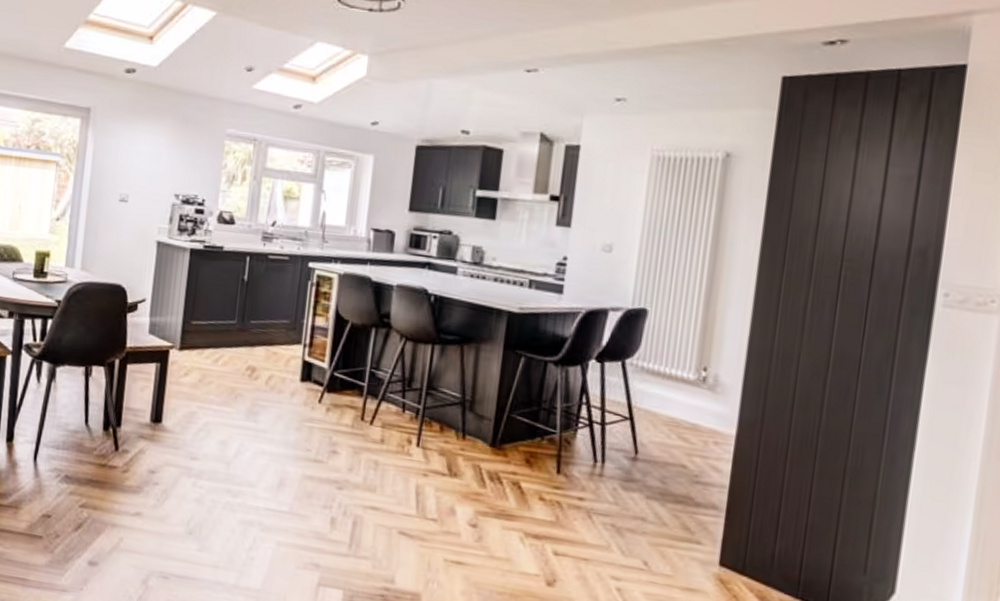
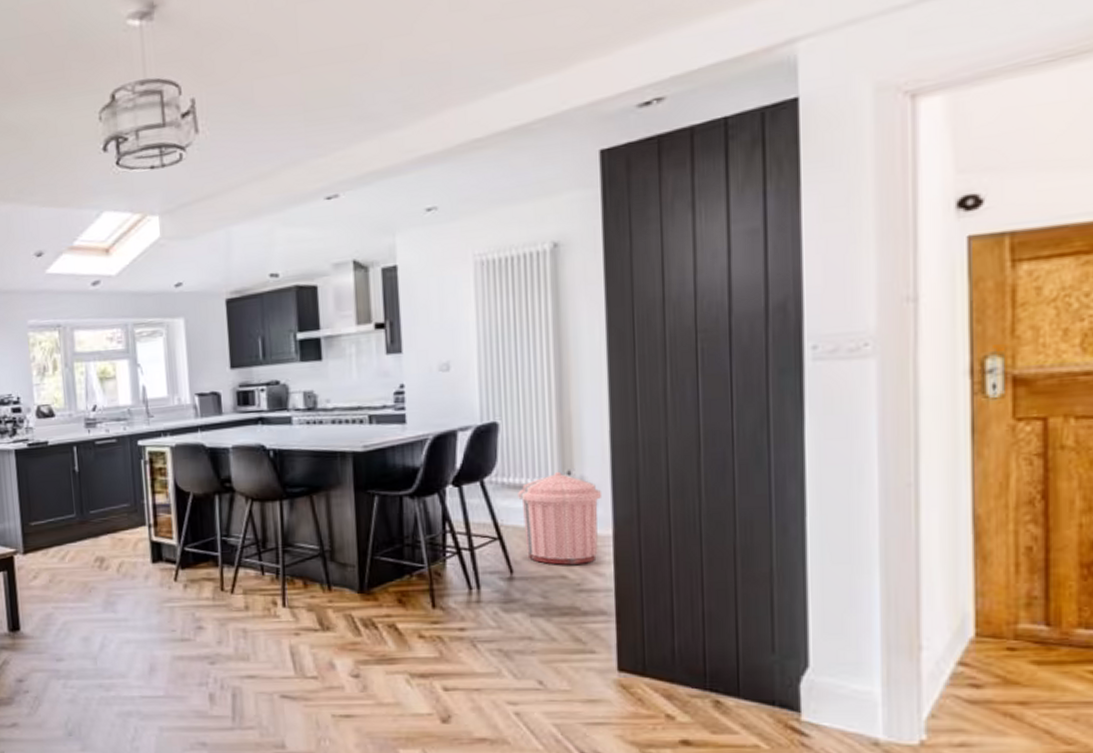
trash can: none [654,365,733,458] -> present [518,471,603,565]

